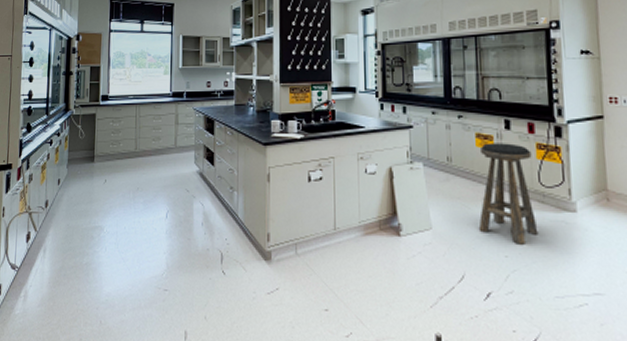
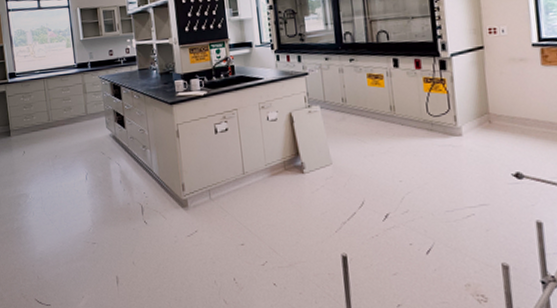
stool: present [478,143,539,245] -> none [371,80,429,170]

